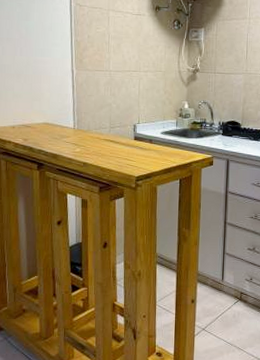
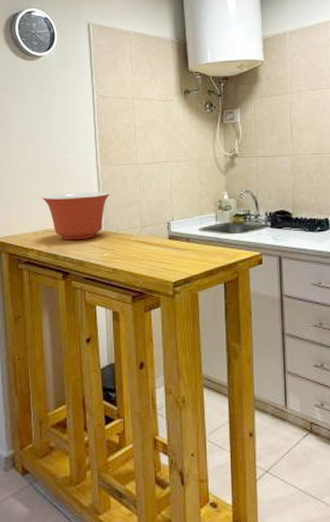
mixing bowl: none [20,93,83,136] -> present [42,192,110,241]

